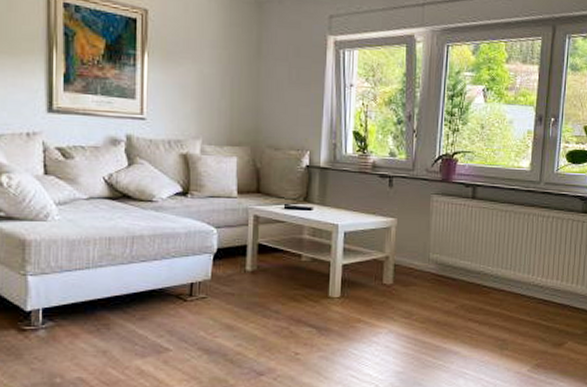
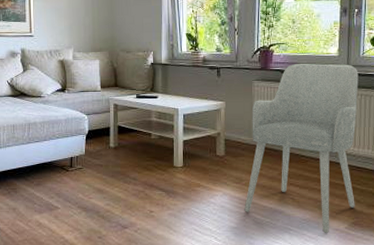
armchair: none [413,176,551,378] -> present [244,63,359,234]

